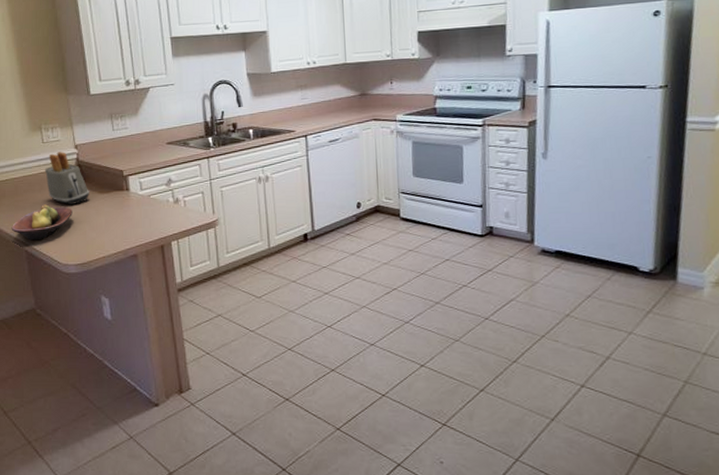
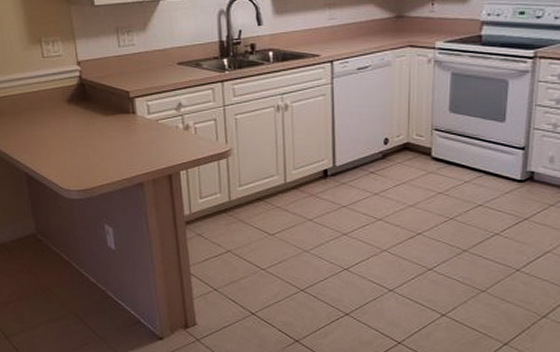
fruit bowl: present [11,204,73,241] -> none [10,125,75,163]
toaster: present [44,152,89,205] -> none [44,68,93,126]

